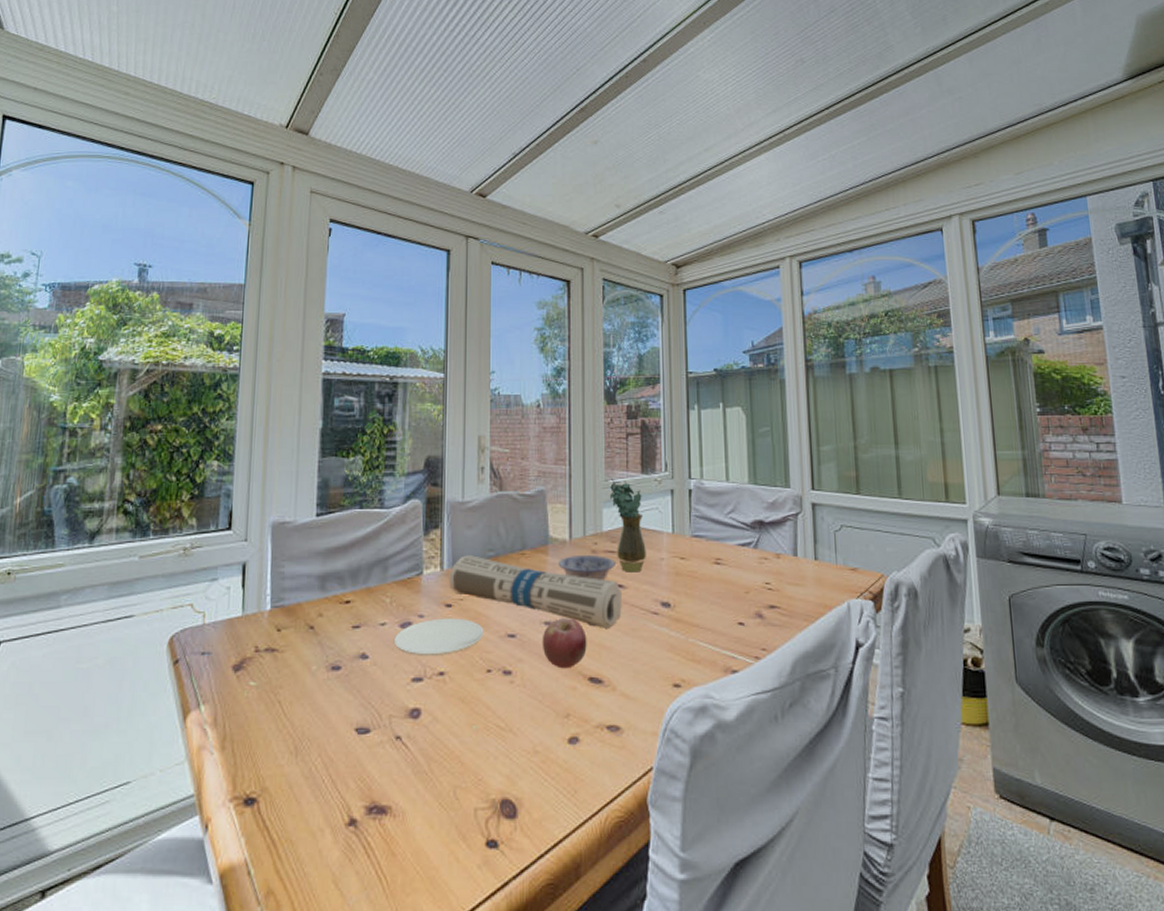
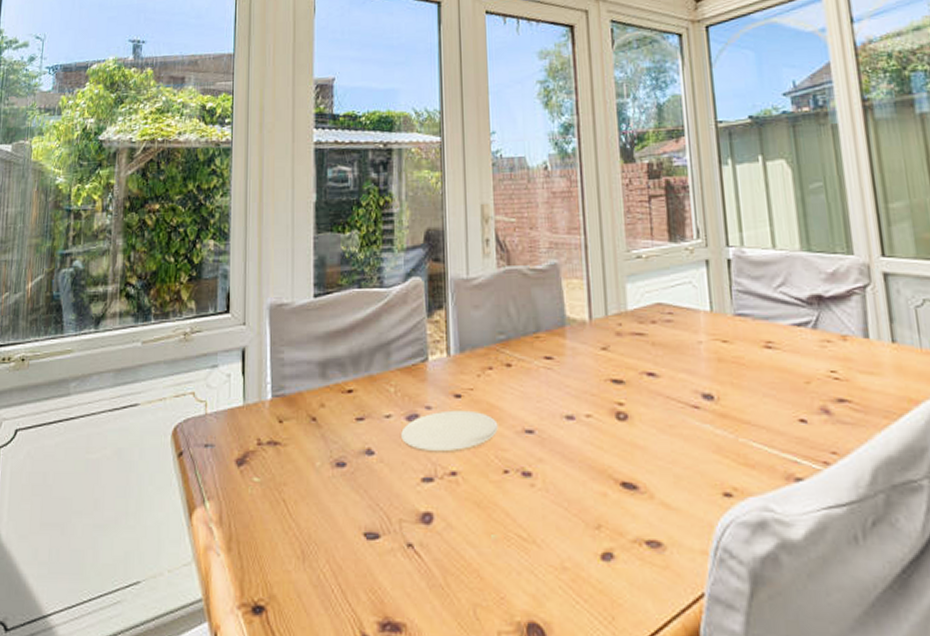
newspaper: present [449,555,622,628] -> none [457,339,656,424]
fruit: present [542,618,587,669] -> none [564,412,617,471]
bowl: present [558,554,616,581] -> none [578,337,645,369]
vase: present [609,479,646,573] -> none [632,249,681,358]

